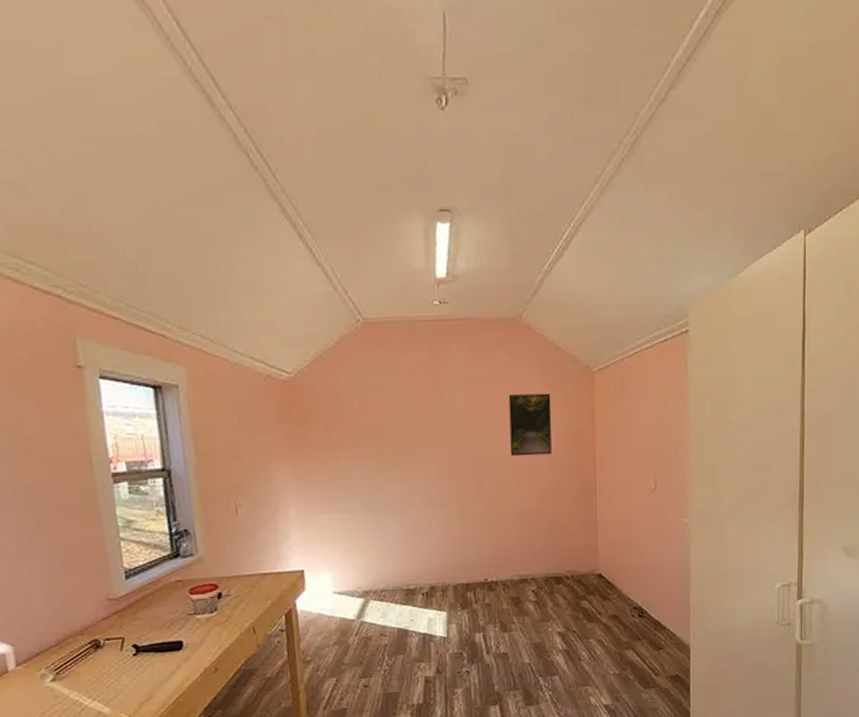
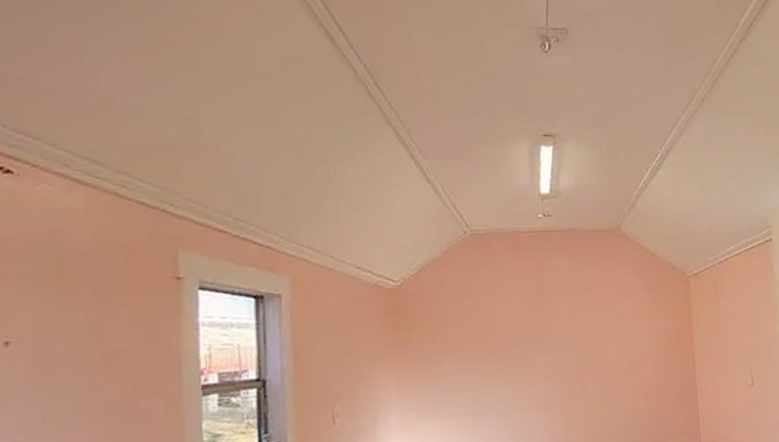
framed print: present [508,393,552,457] -> none [610,297,653,358]

